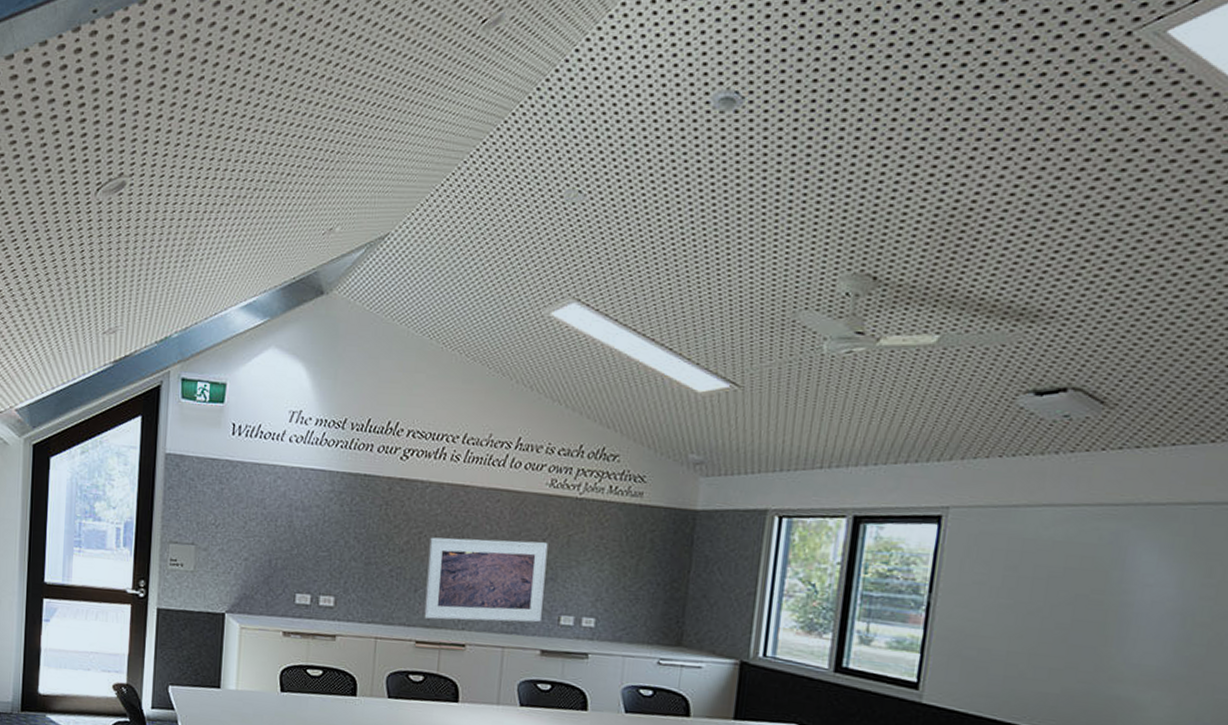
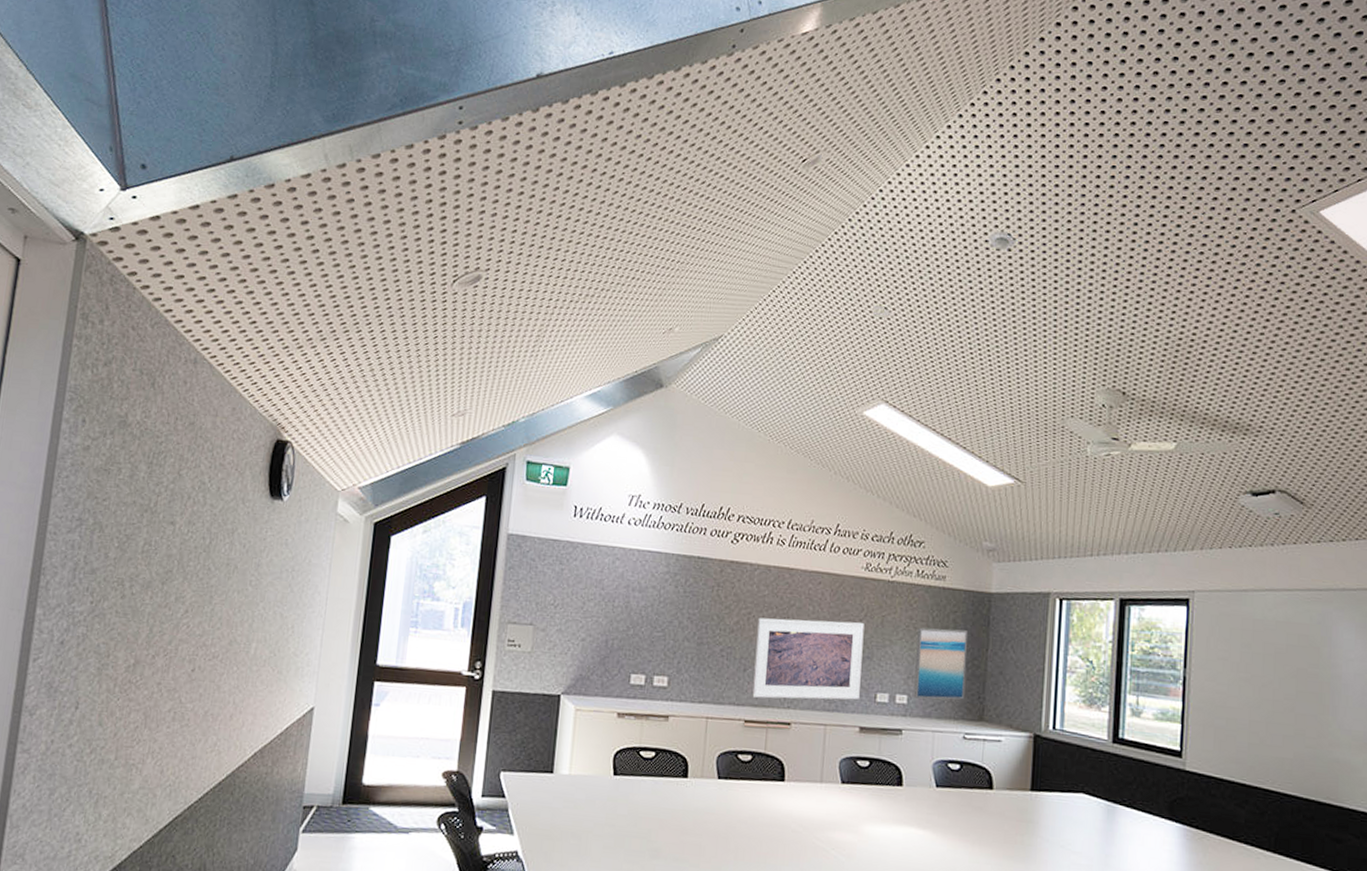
wall art: none [602,547,667,624] -> present [913,627,968,700]

